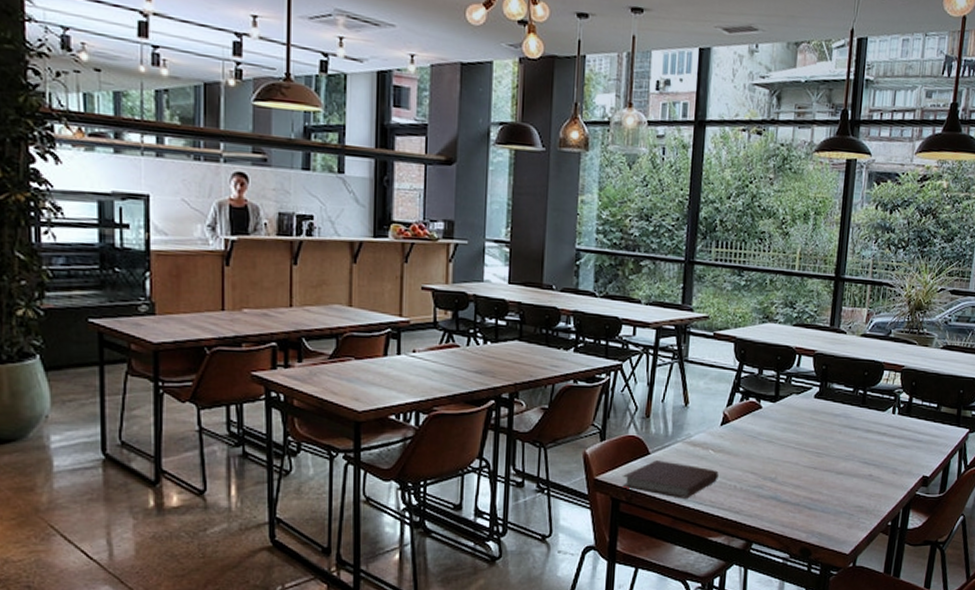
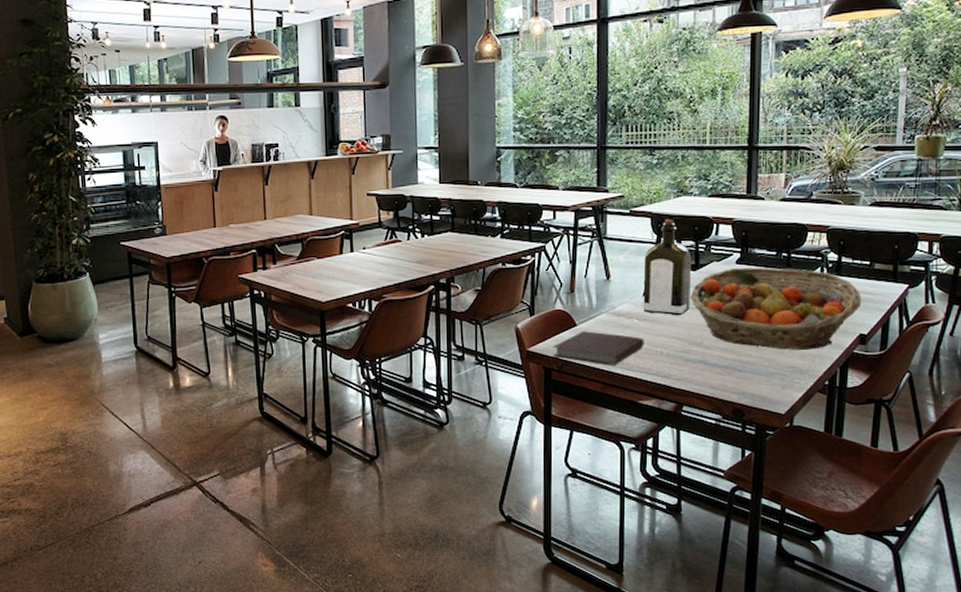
liquor: none [720,345,772,449] -> present [643,218,692,316]
fruit basket: none [767,402,928,490] -> present [690,267,862,350]

